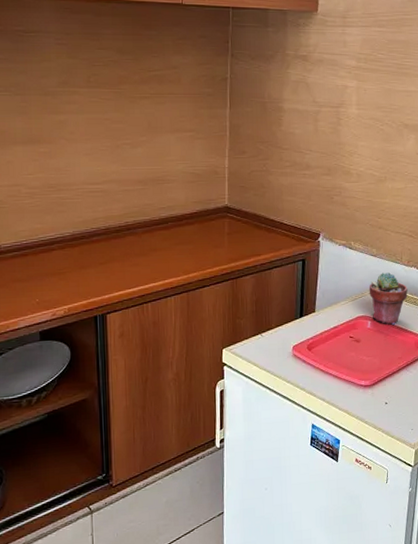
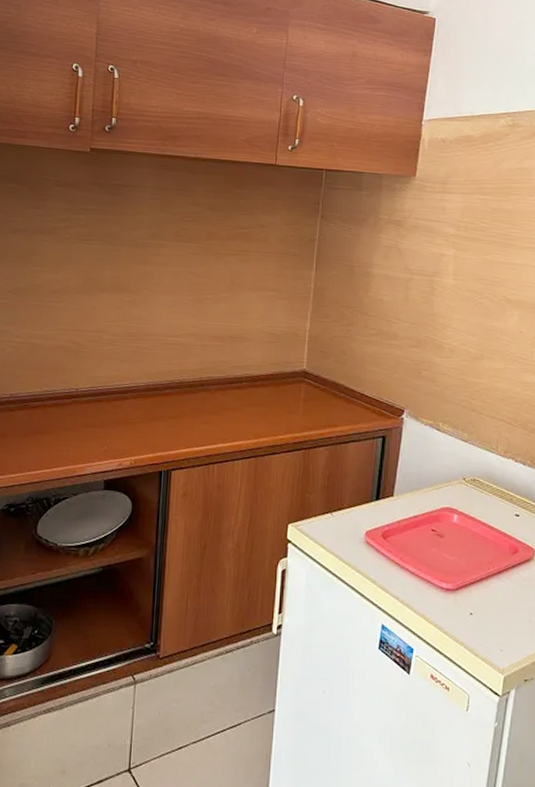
potted succulent: present [369,272,408,325] -> none [457,461,503,523]

